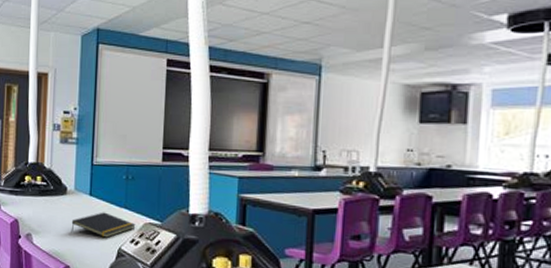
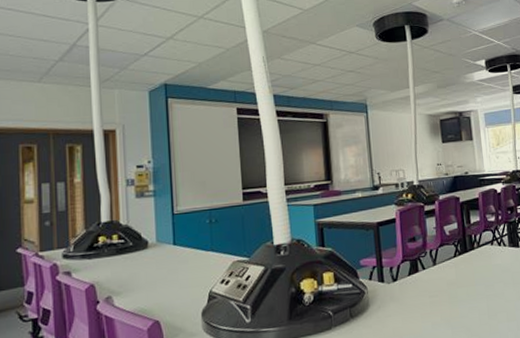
notepad: present [71,212,136,238] -> none [156,258,225,285]

